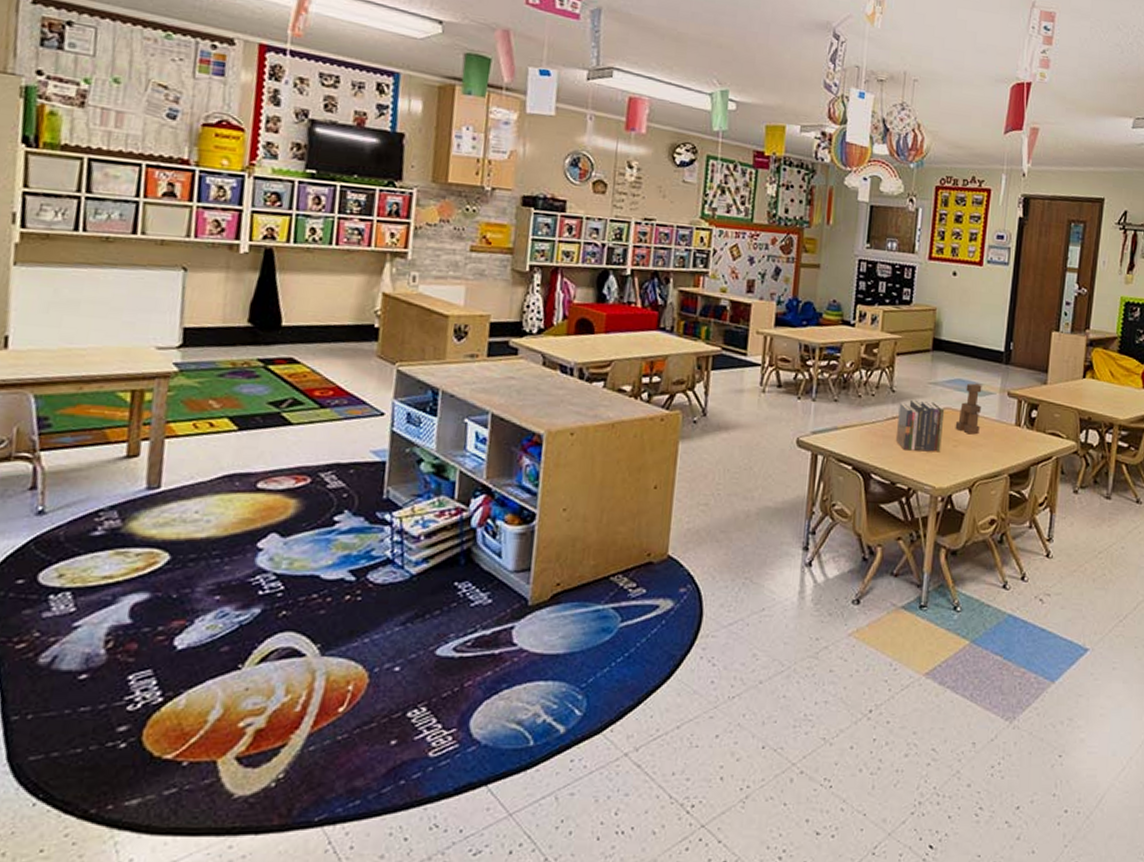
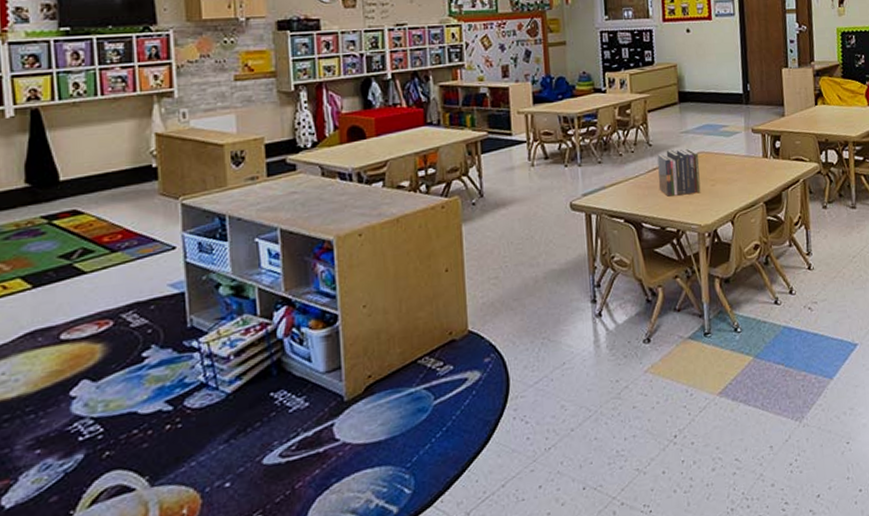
toy blocks: present [955,383,982,435] -> none [710,125,733,173]

